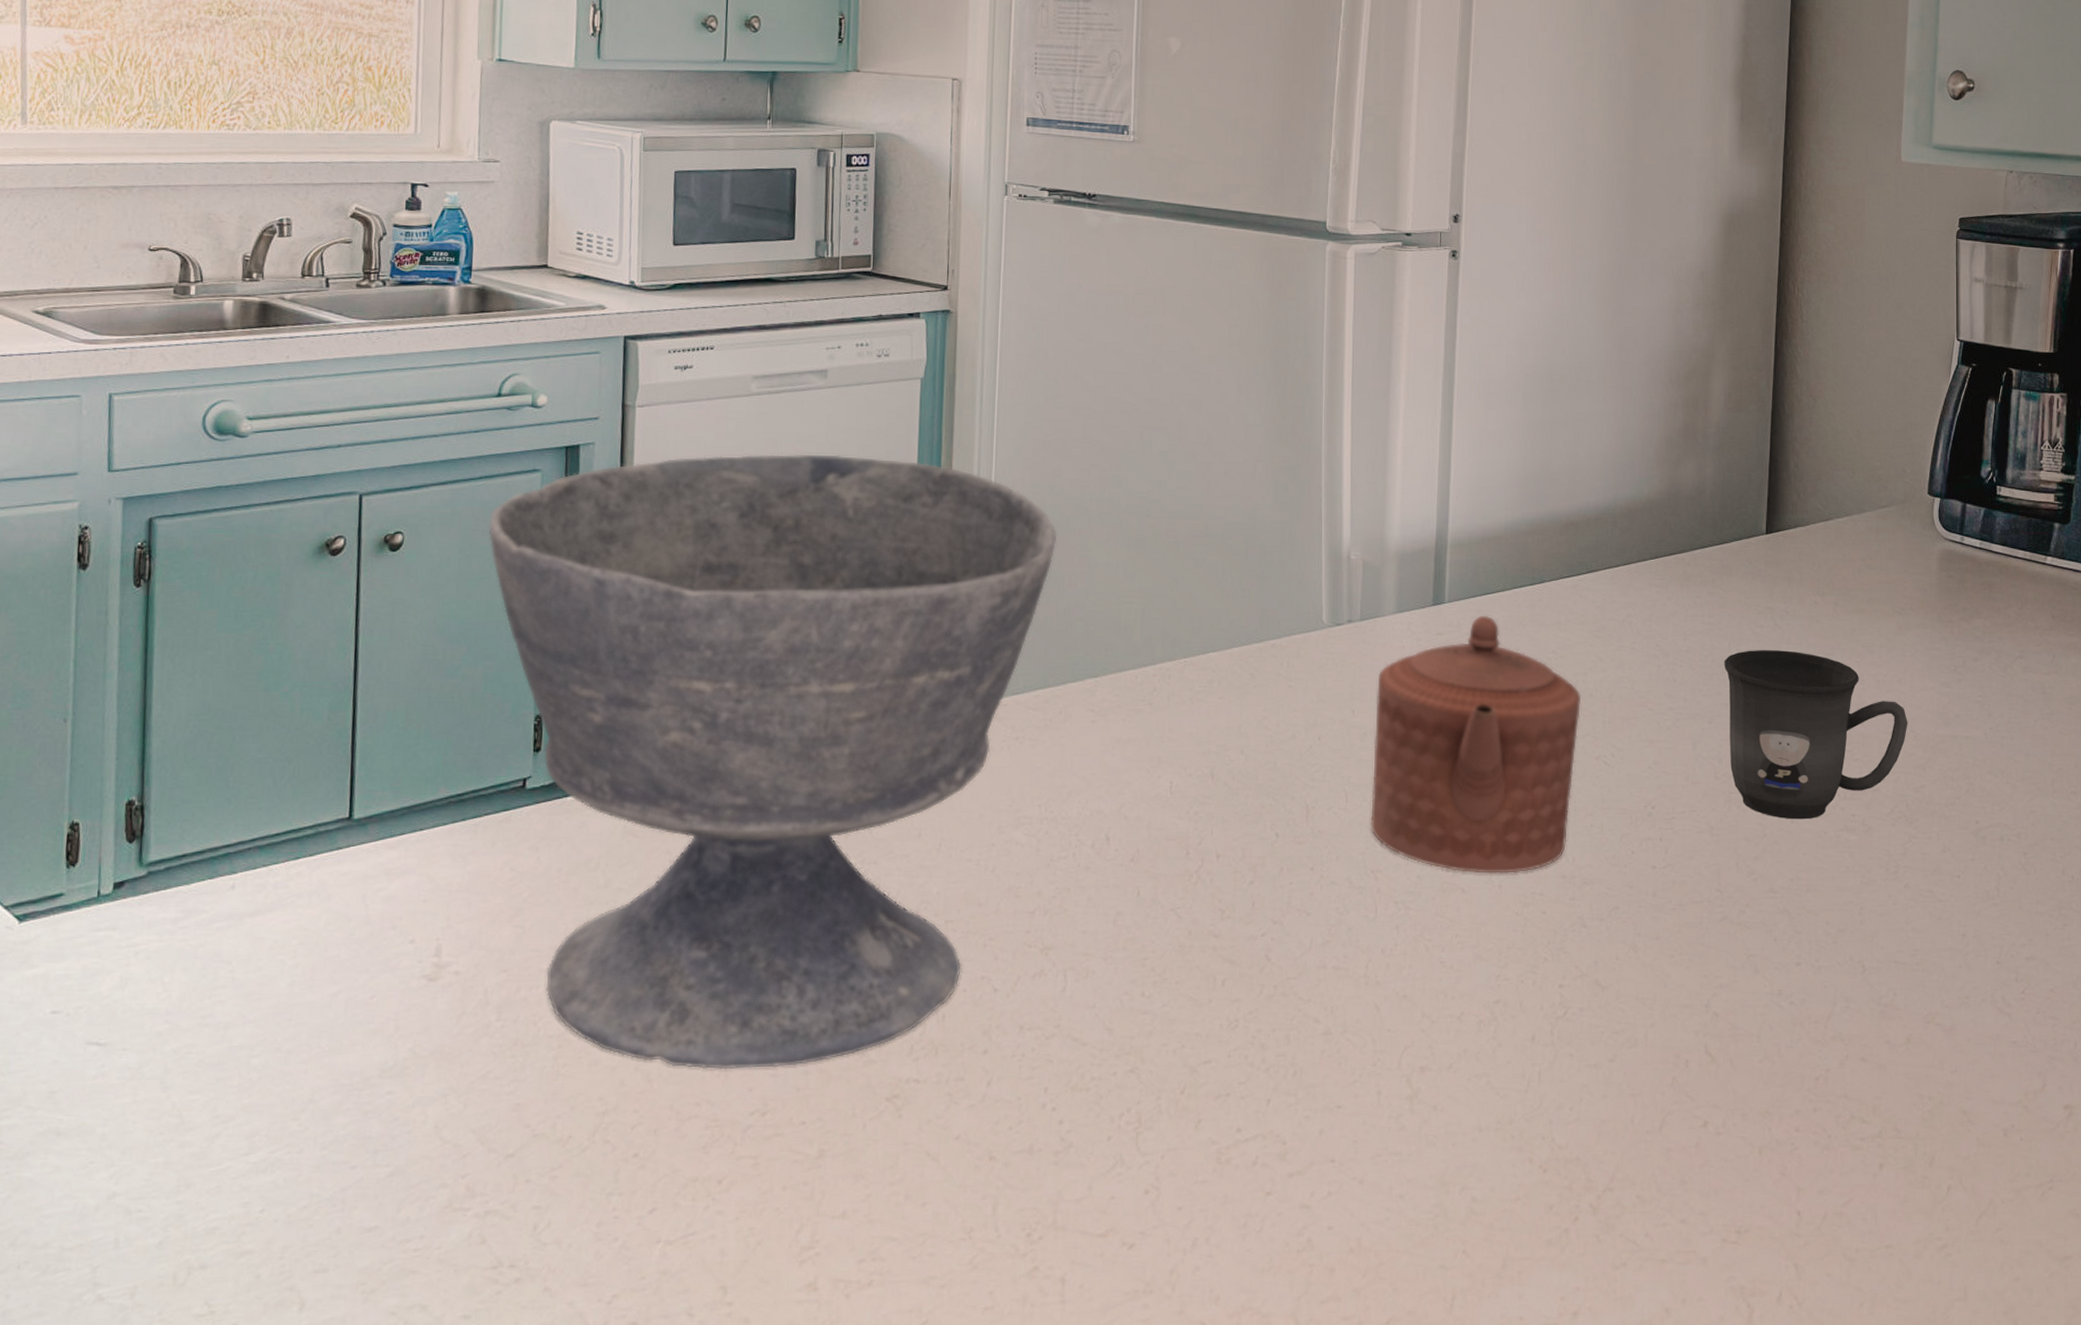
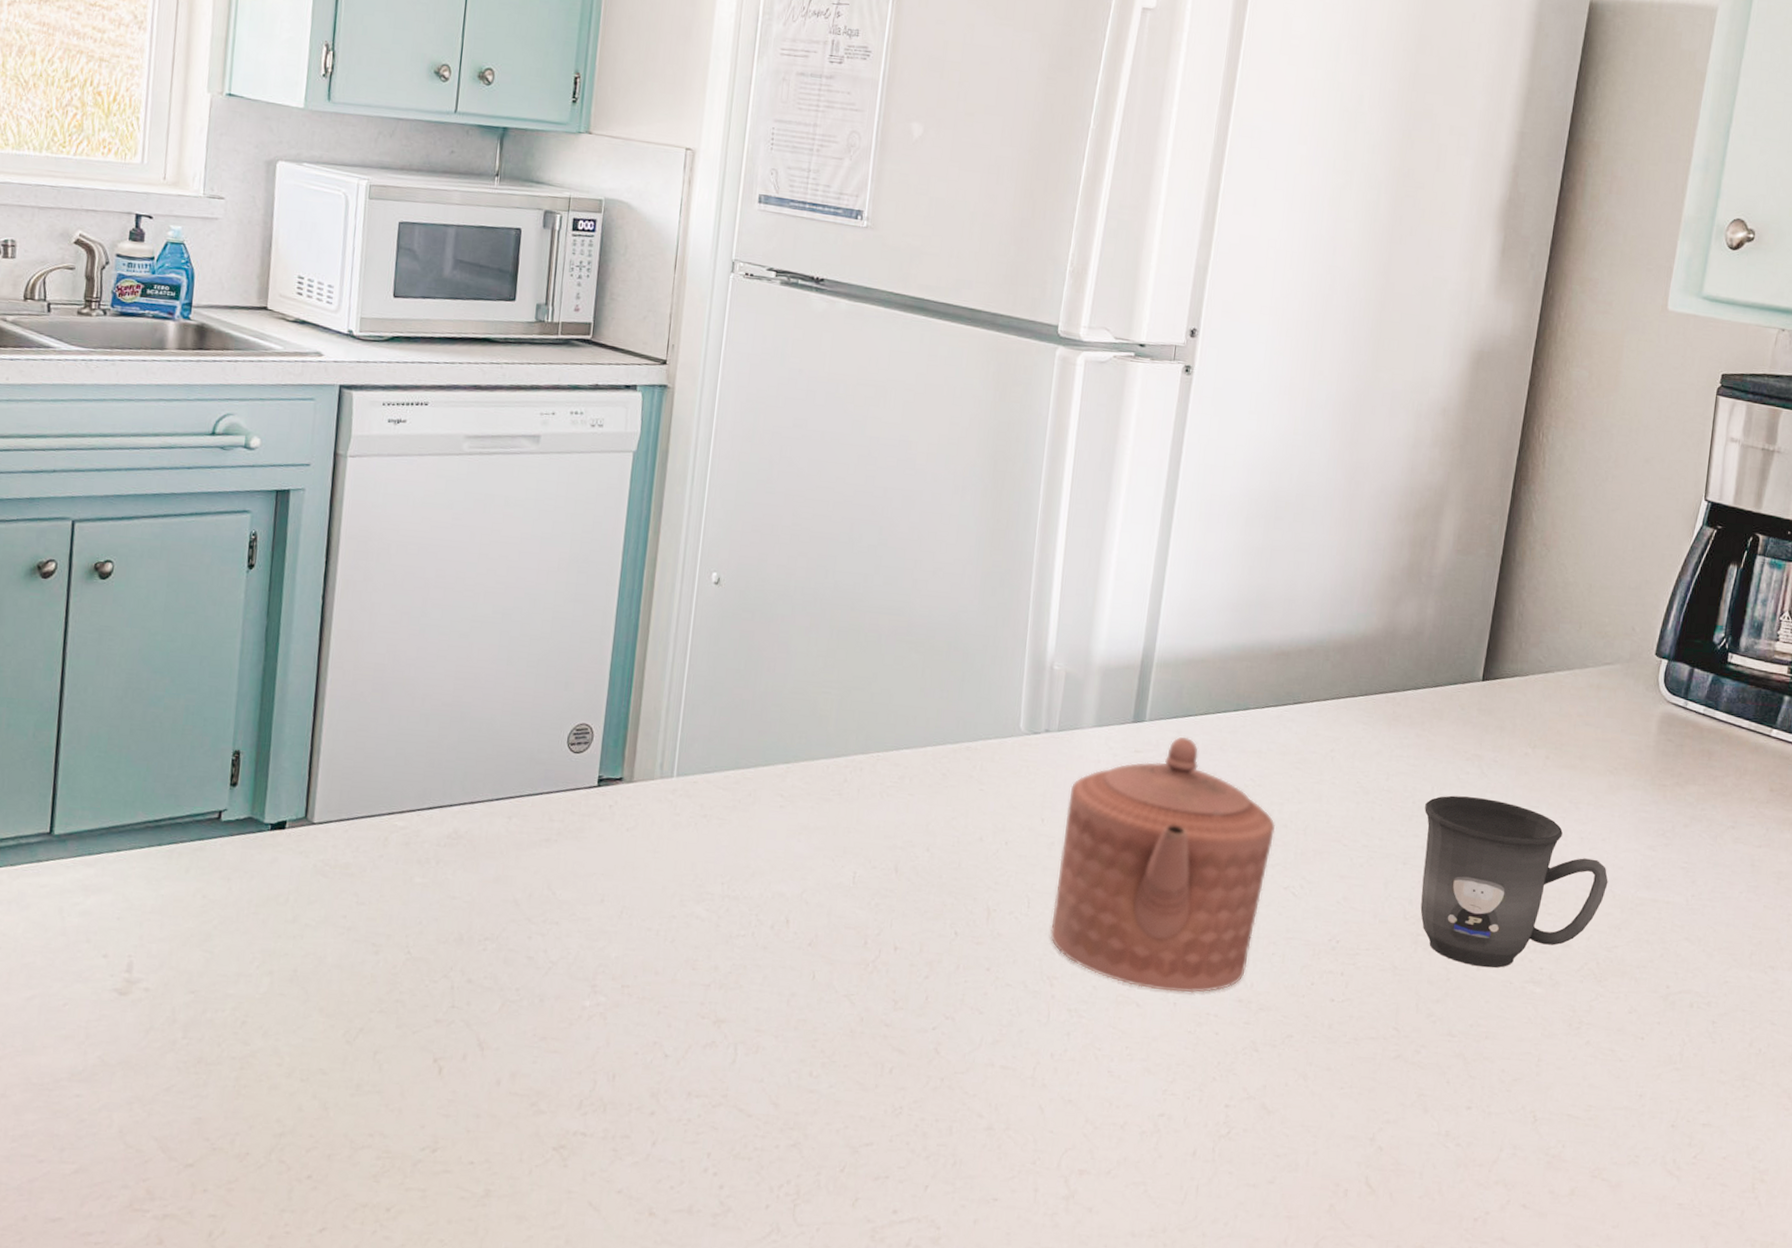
bowl: present [488,454,1058,1070] -> none [196,511,760,1109]

